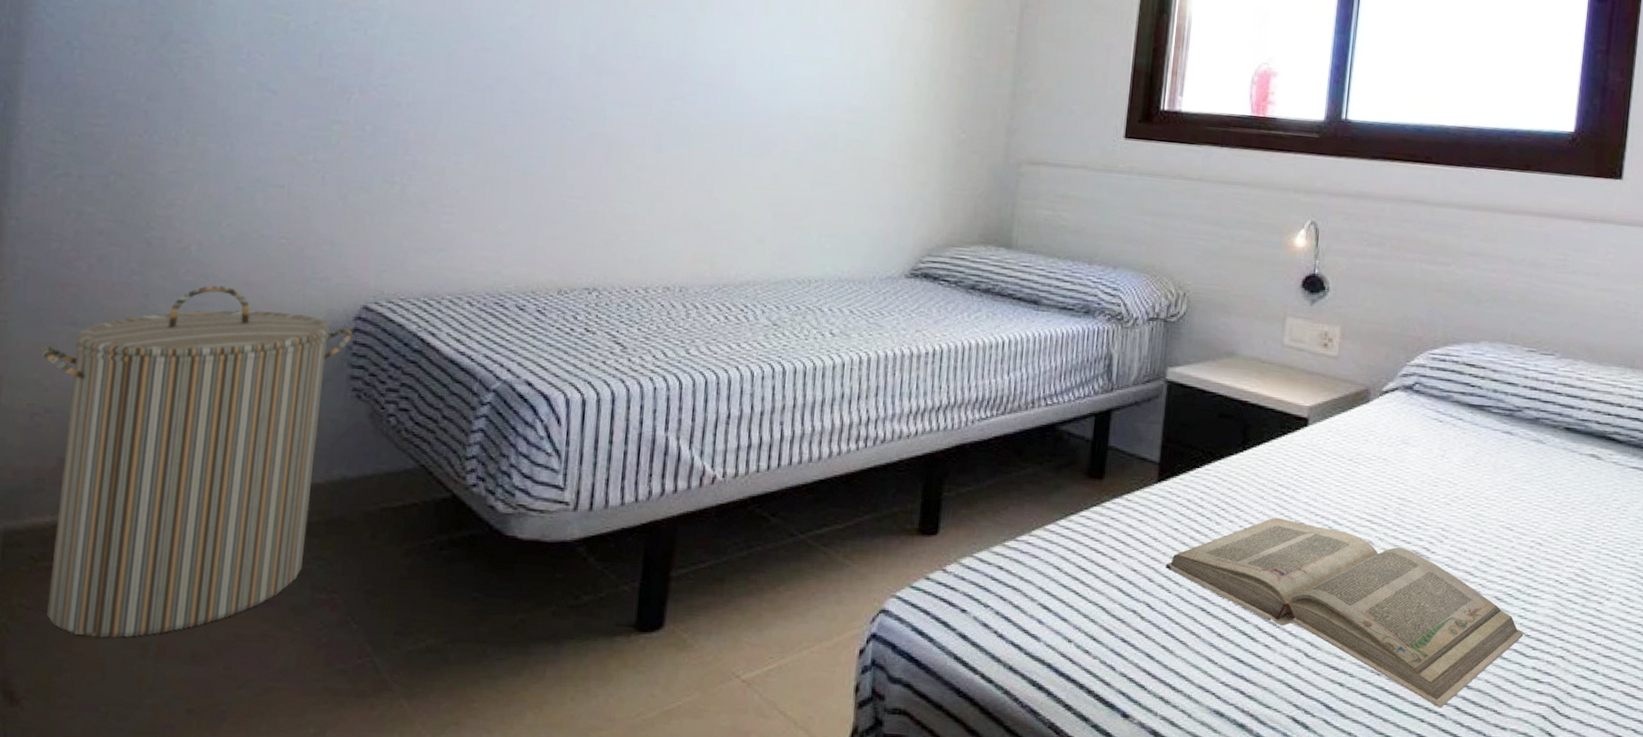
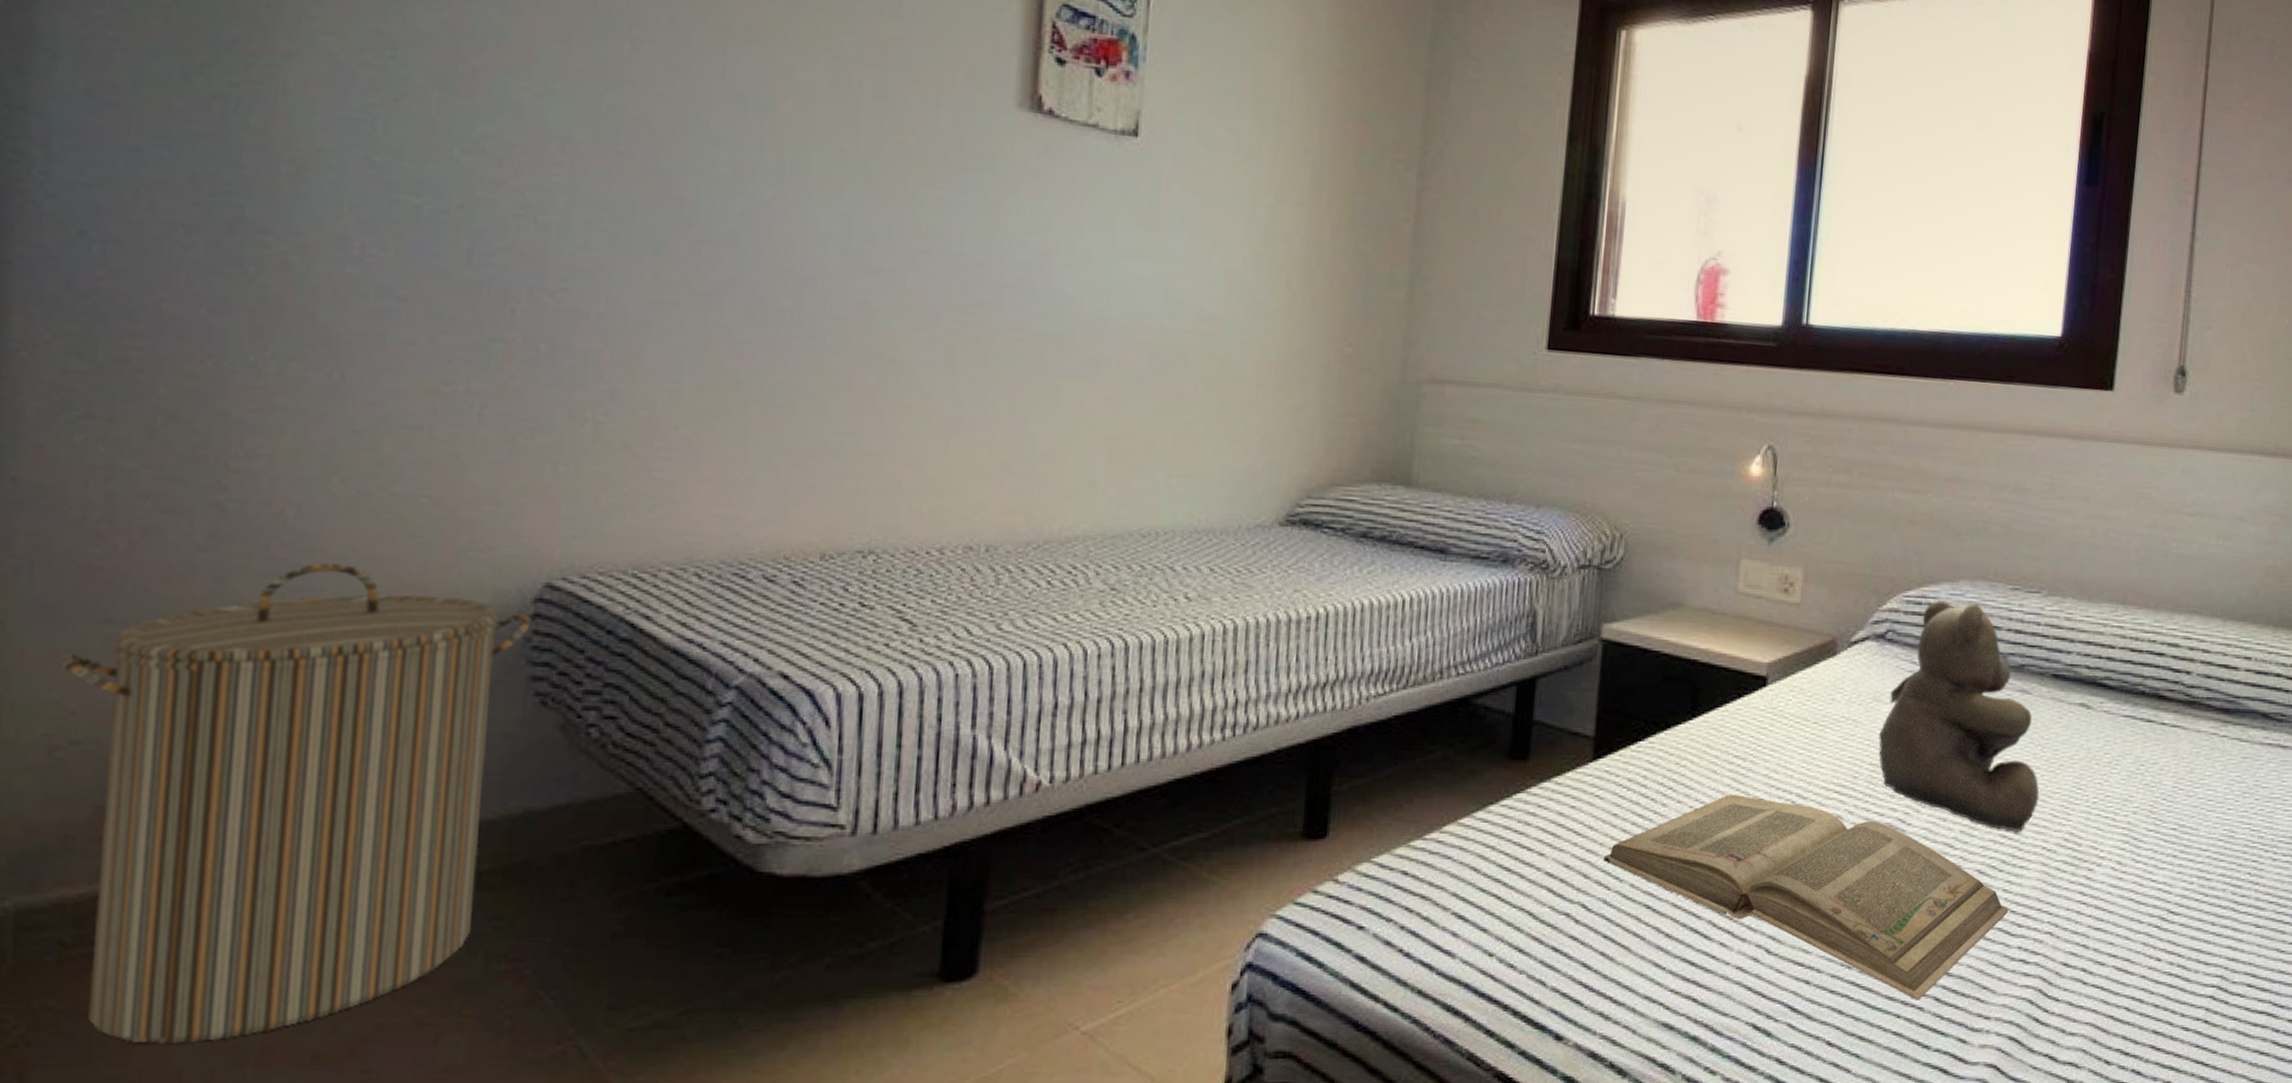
teddy bear: none [1406,358,1553,565] -> present [1879,599,2040,832]

